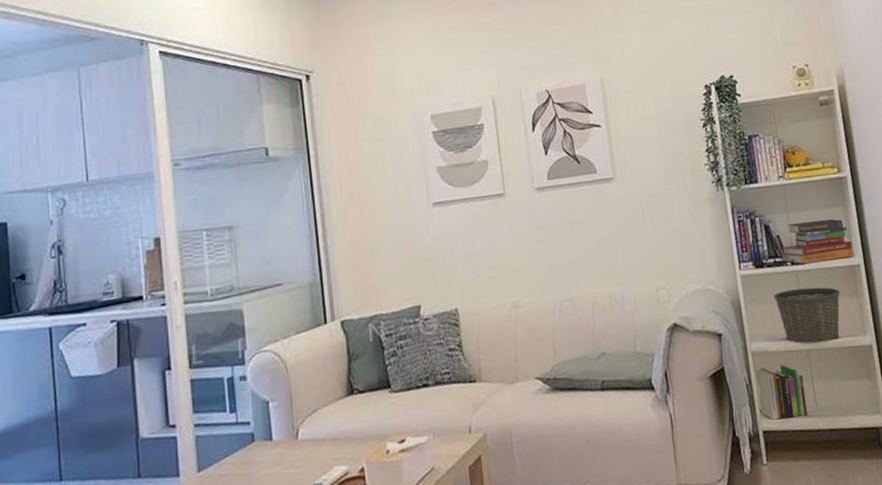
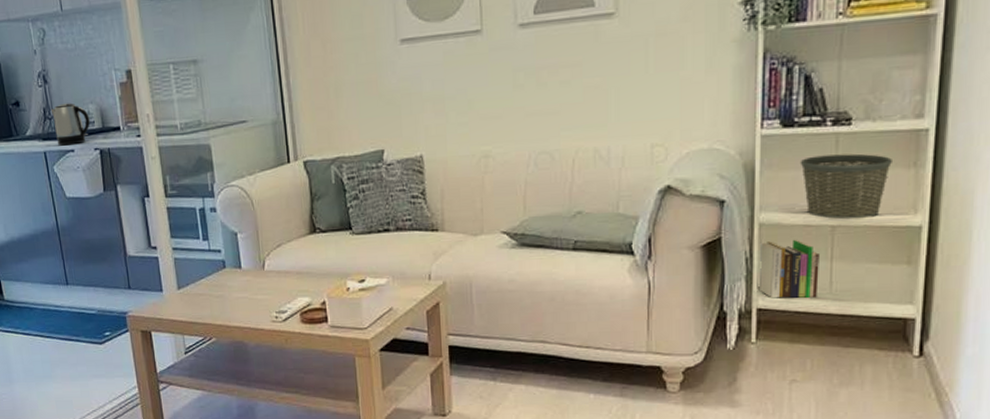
kettle: none [63,273,108,320] -> present [50,103,90,146]
books: present [781,218,854,265] -> none [820,69,925,126]

